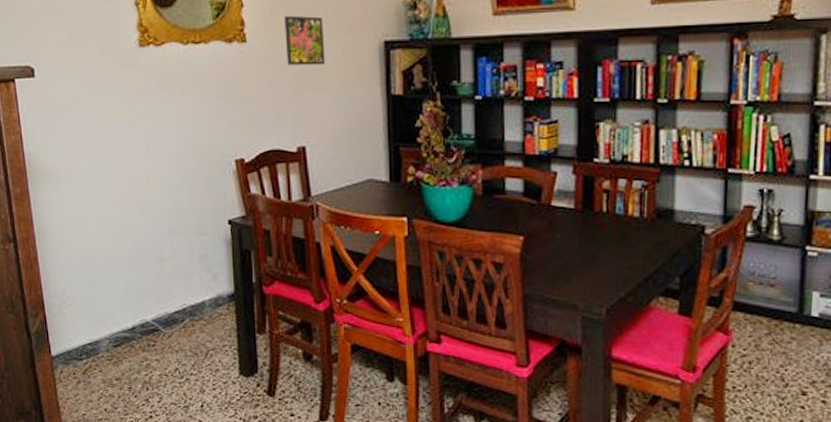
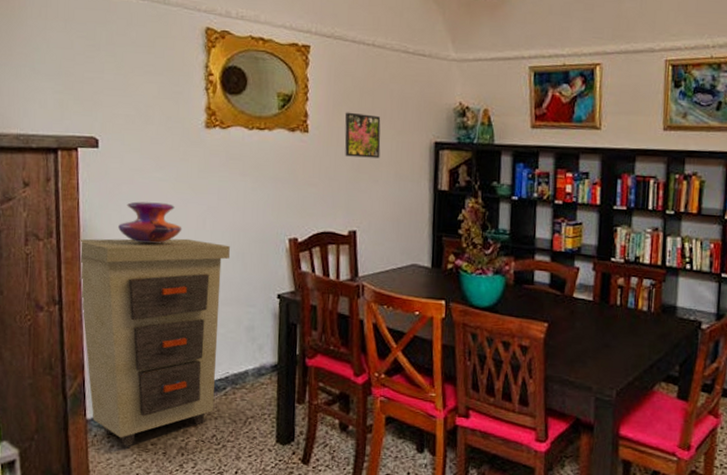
cabinet: none [25,166,176,383] -> present [79,238,230,447]
decorative vase: none [62,131,126,174] -> present [118,201,182,244]

